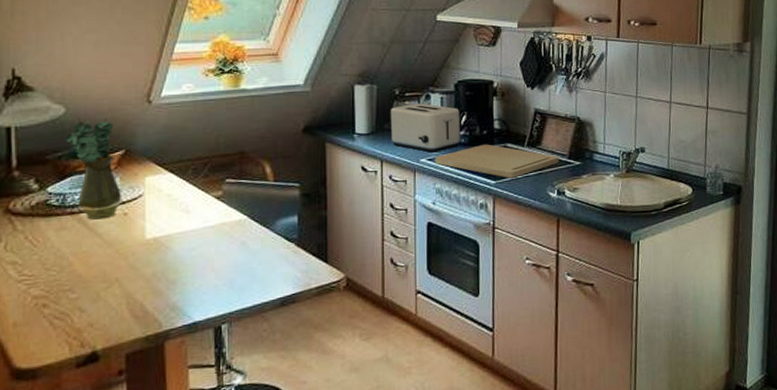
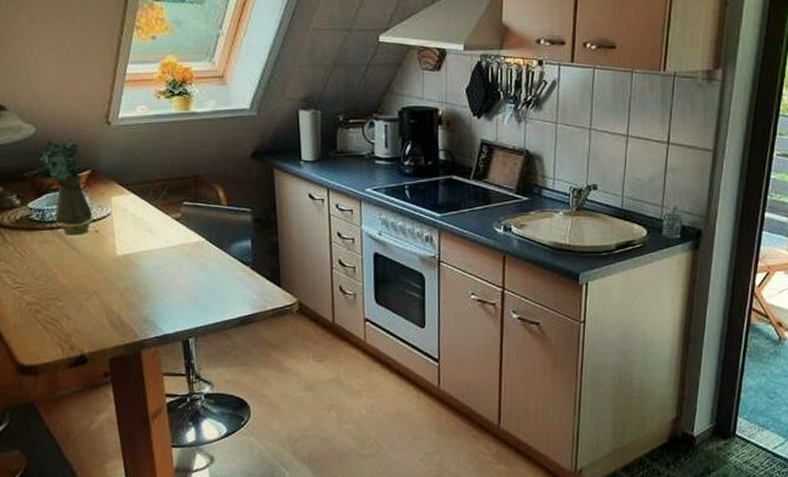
toaster: present [390,103,460,153] -> none [334,131,405,182]
cutting board: present [435,144,559,178] -> none [380,175,506,212]

